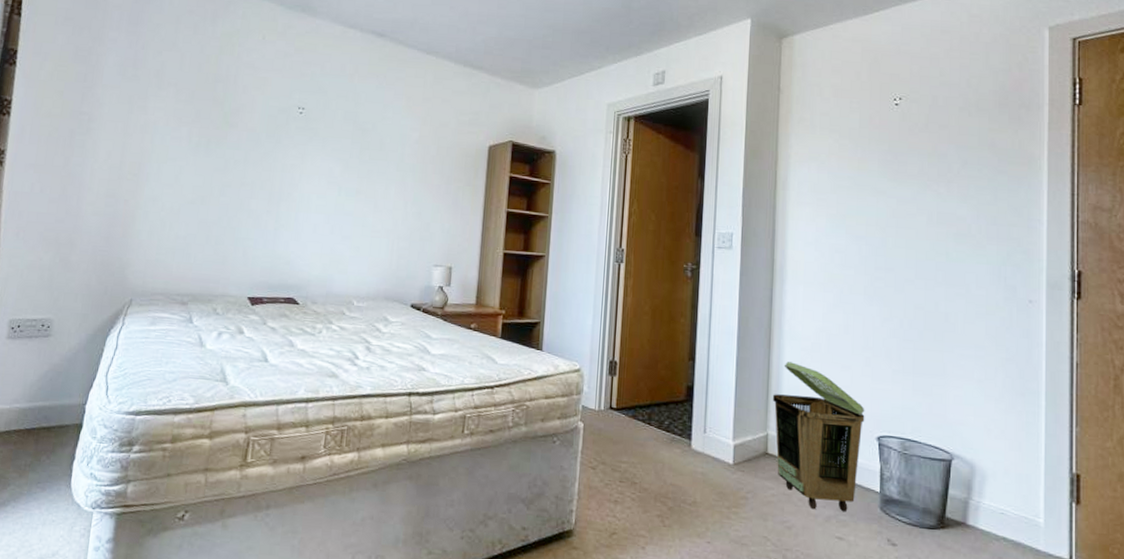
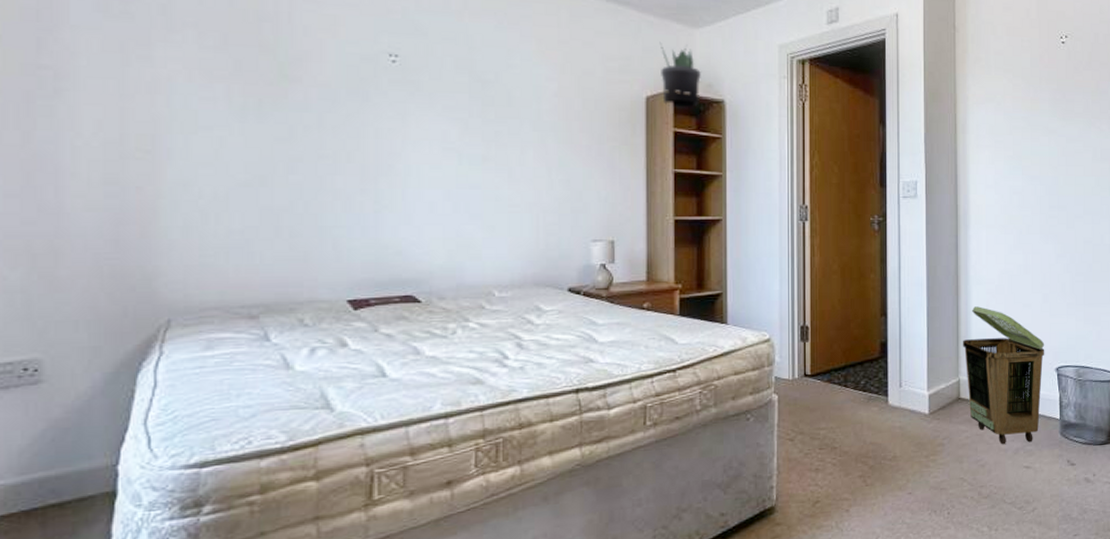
planter: none [502,100,537,157] -> present [659,41,701,108]

